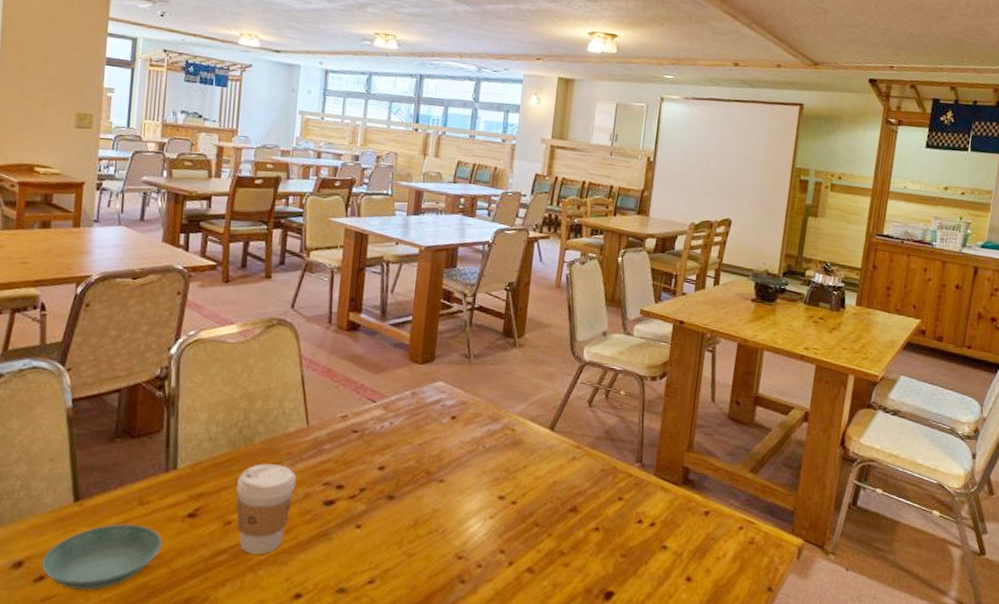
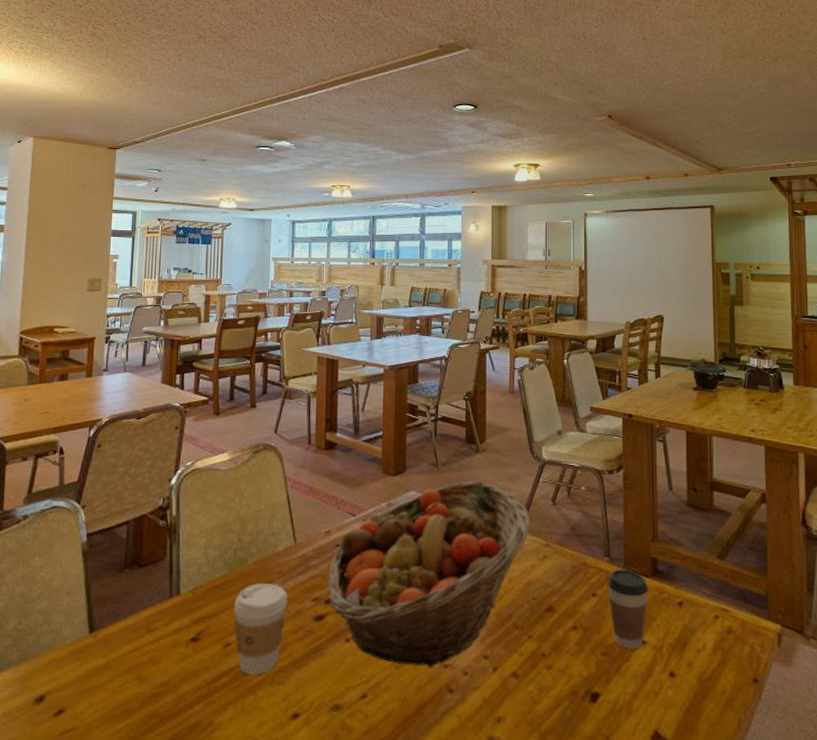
saucer: present [41,524,163,591] -> none [61,653,169,723]
fruit basket: none [340,376,563,559] -> present [328,481,530,668]
coffee cup: none [635,475,677,553] -> present [607,569,648,649]

